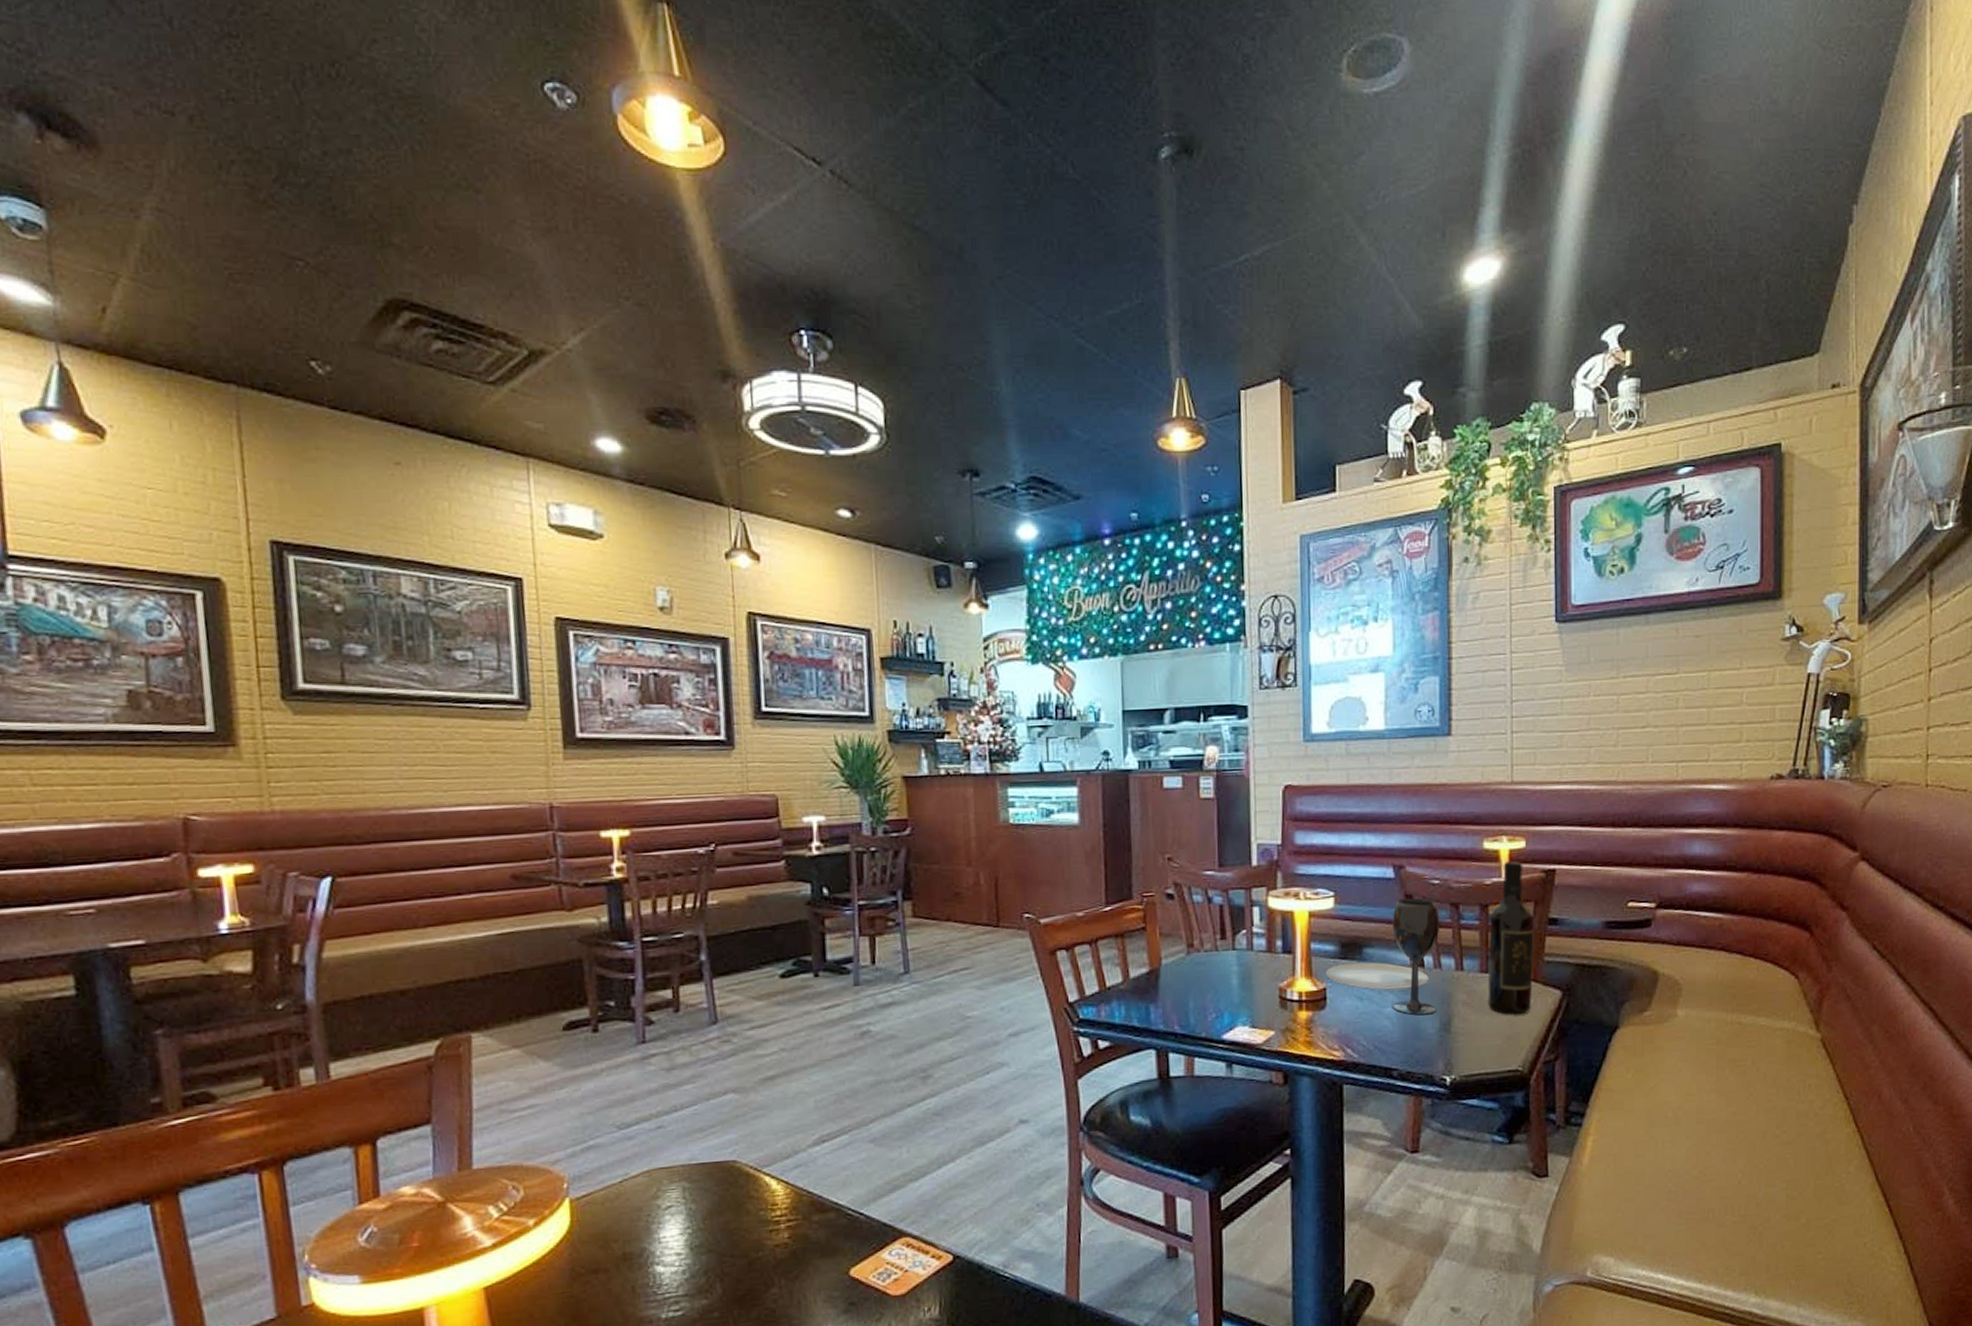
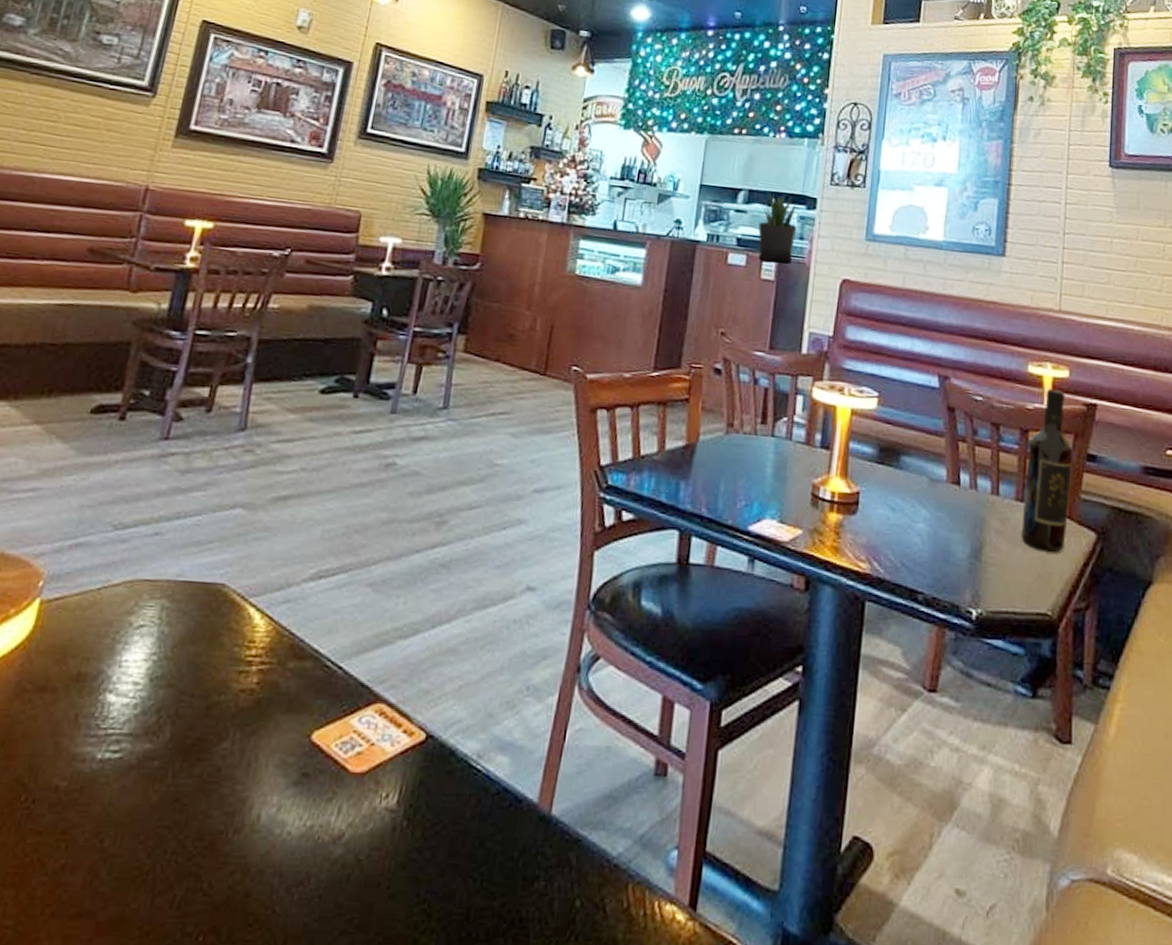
planter: none [1190,706,1230,781] -> present [758,191,797,264]
plate: present [1325,962,1429,991] -> none [860,468,964,508]
wine glass: present [1392,898,1440,1016] -> none [925,410,980,538]

